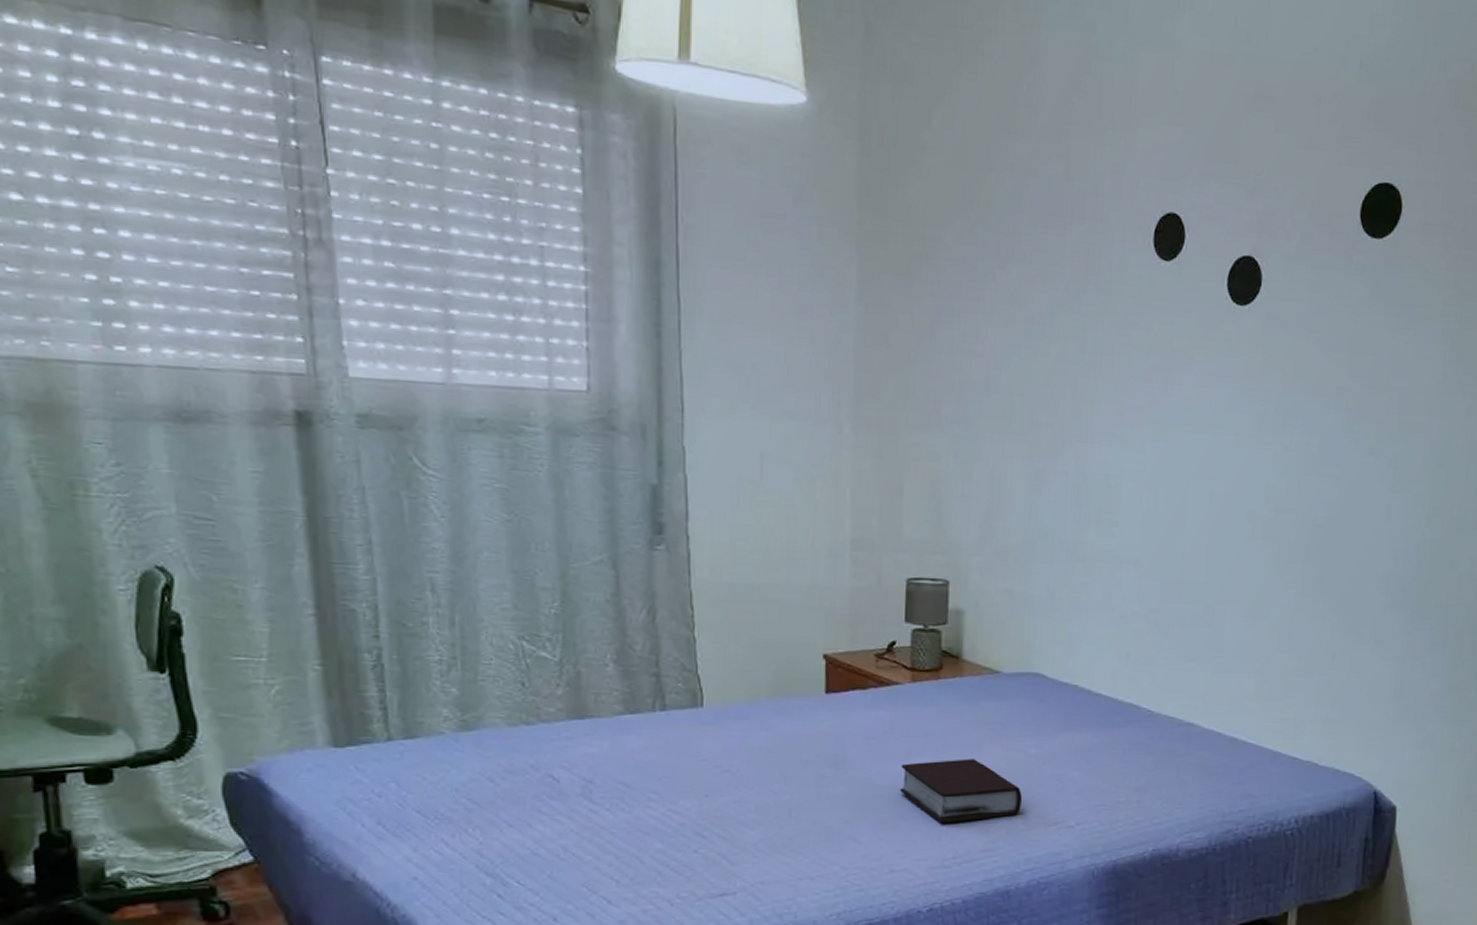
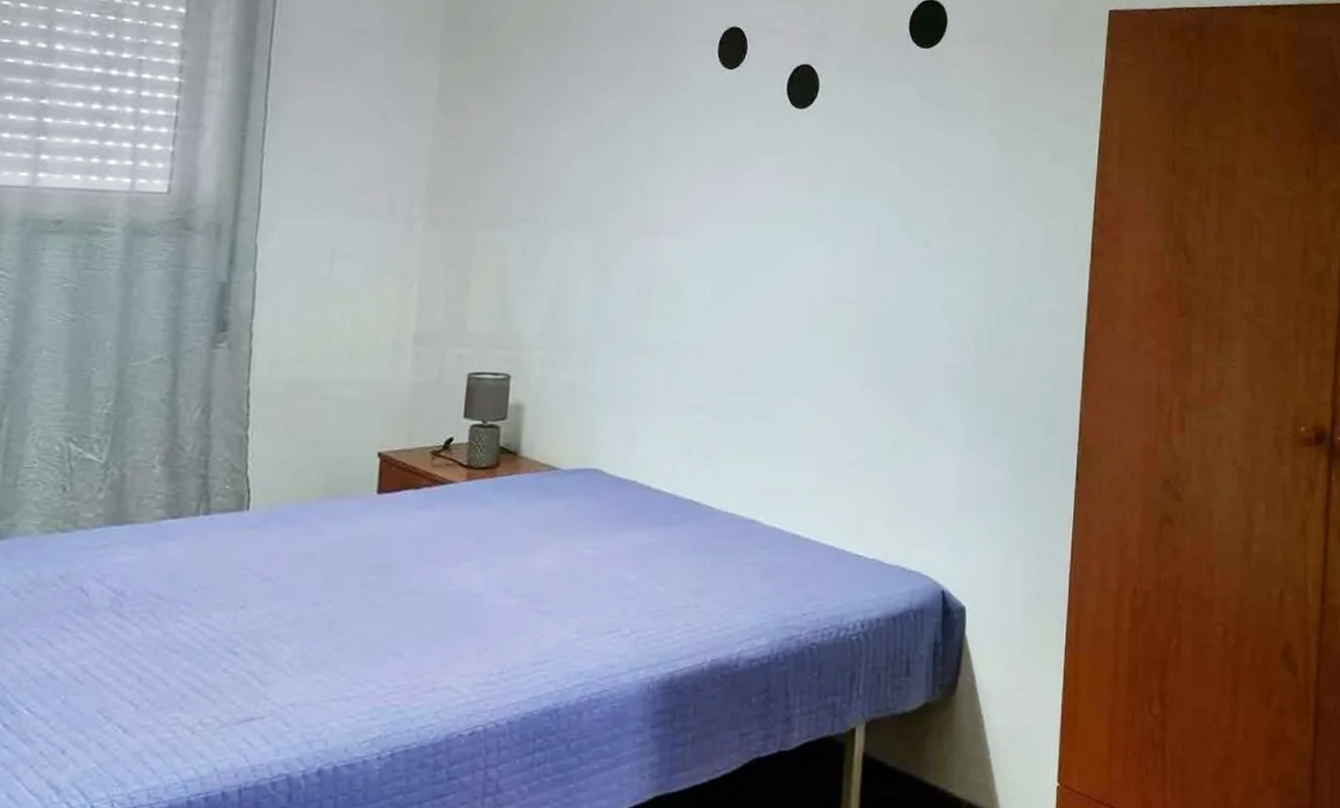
bible: present [900,759,1023,823] -> none [448,562,576,634]

